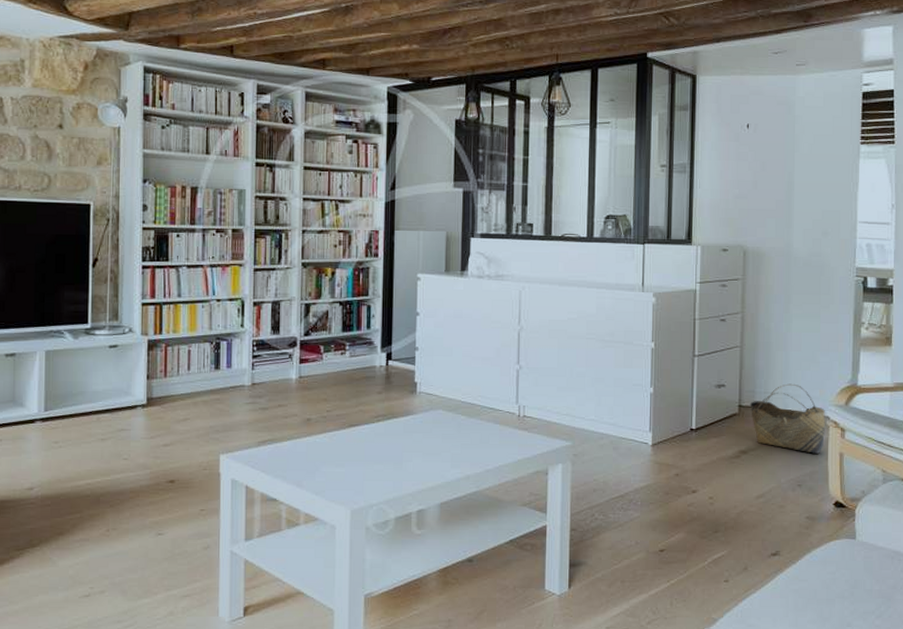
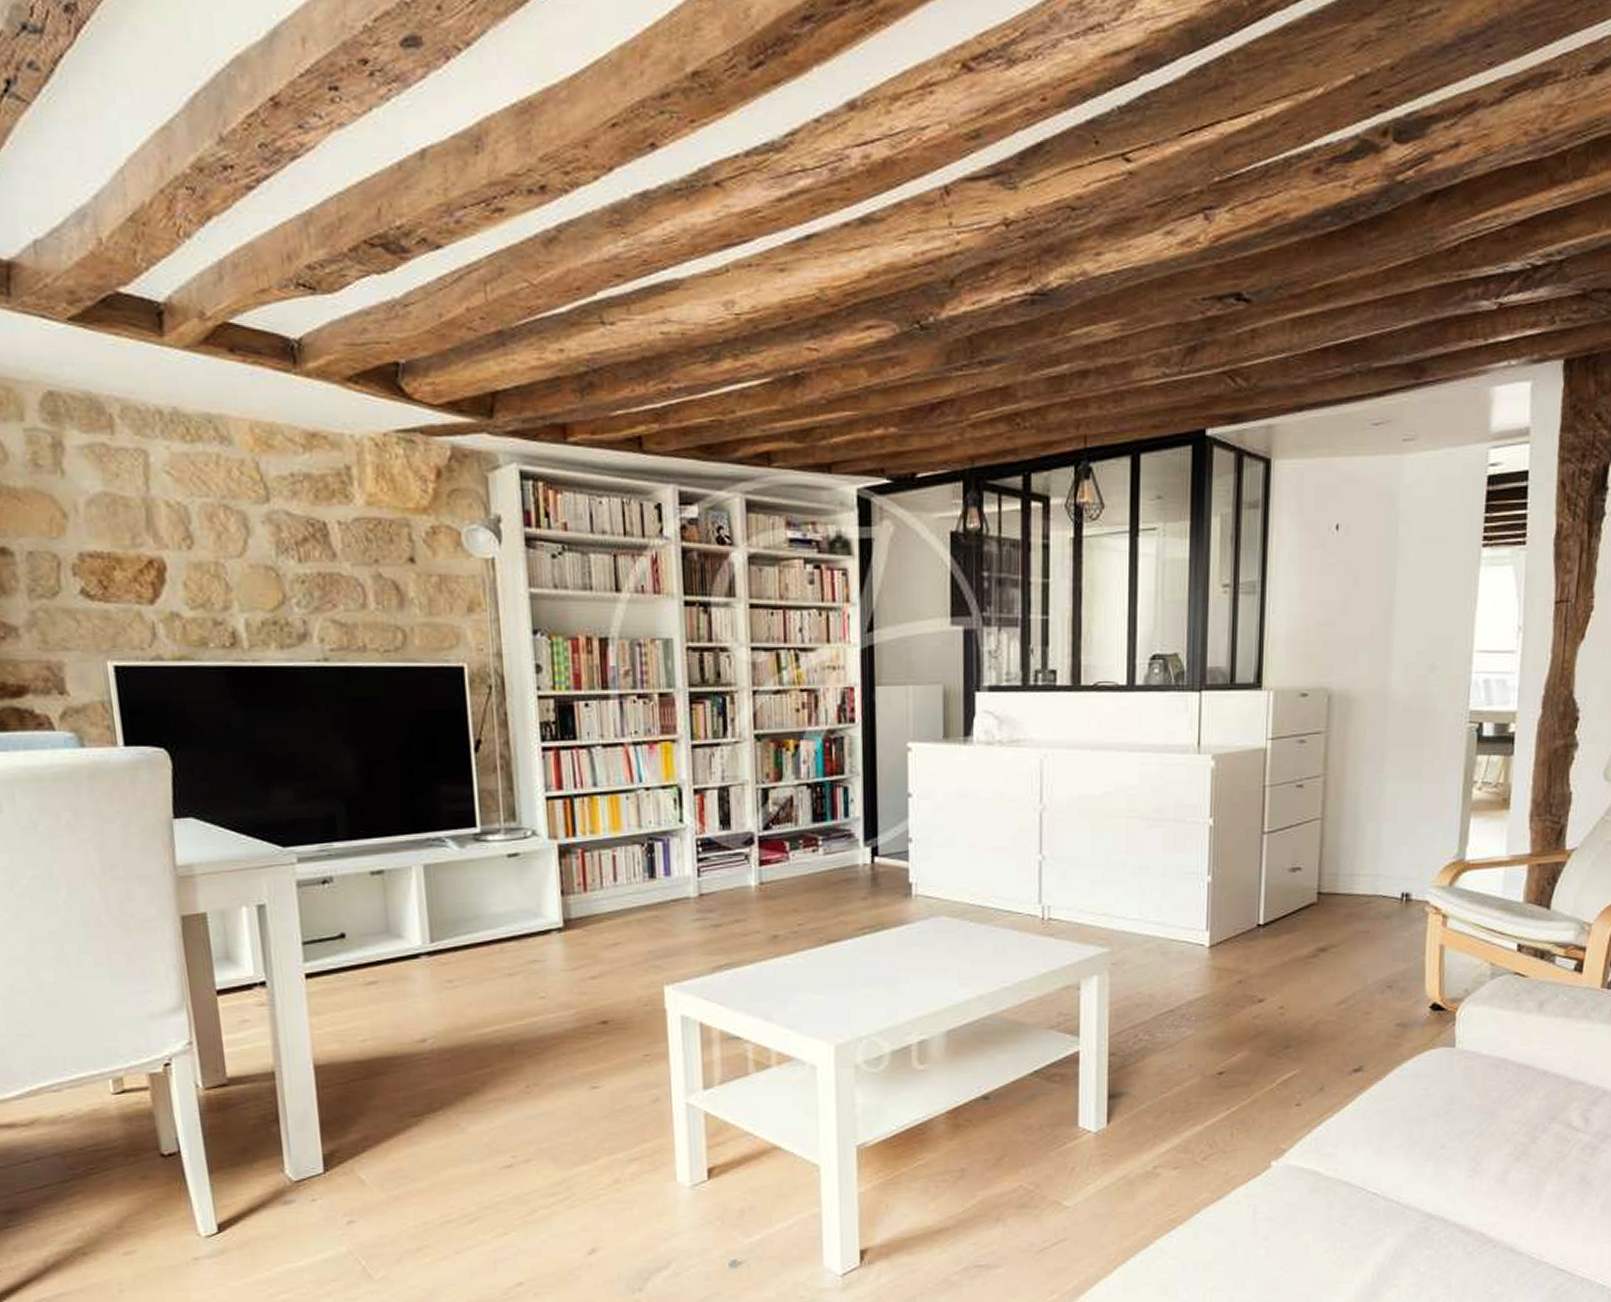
basket: present [750,383,825,455] -> none [1331,862,1424,949]

